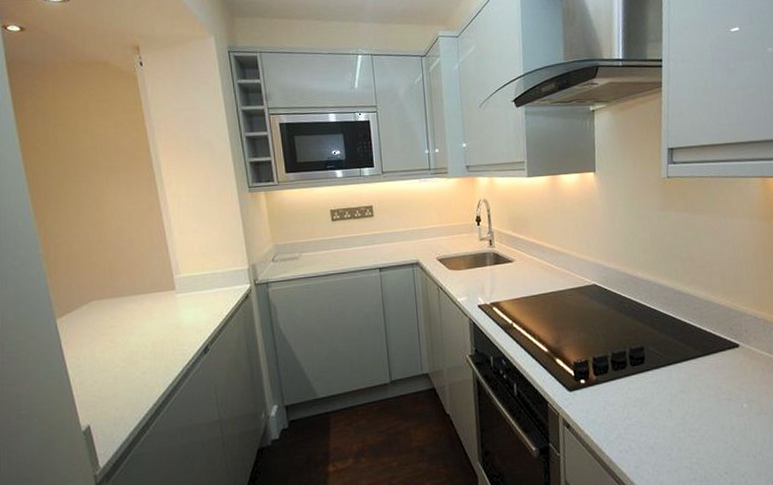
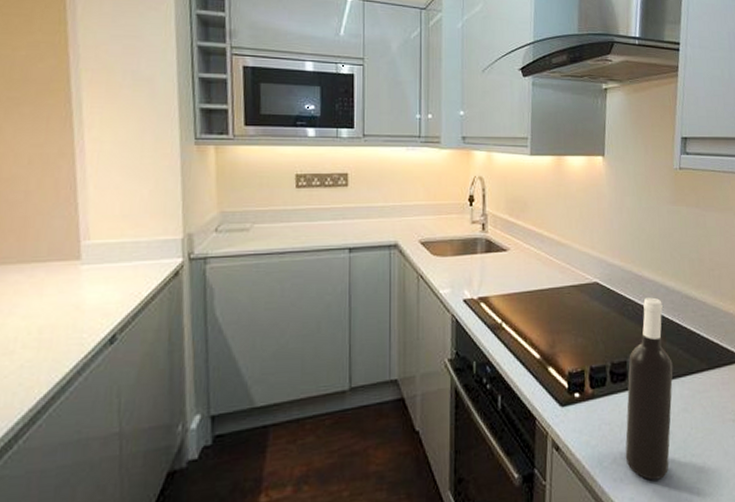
wine bottle: none [628,295,670,452] -> present [625,297,673,480]

